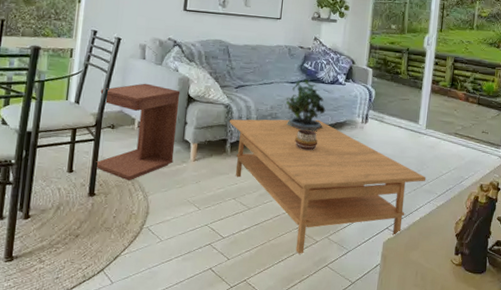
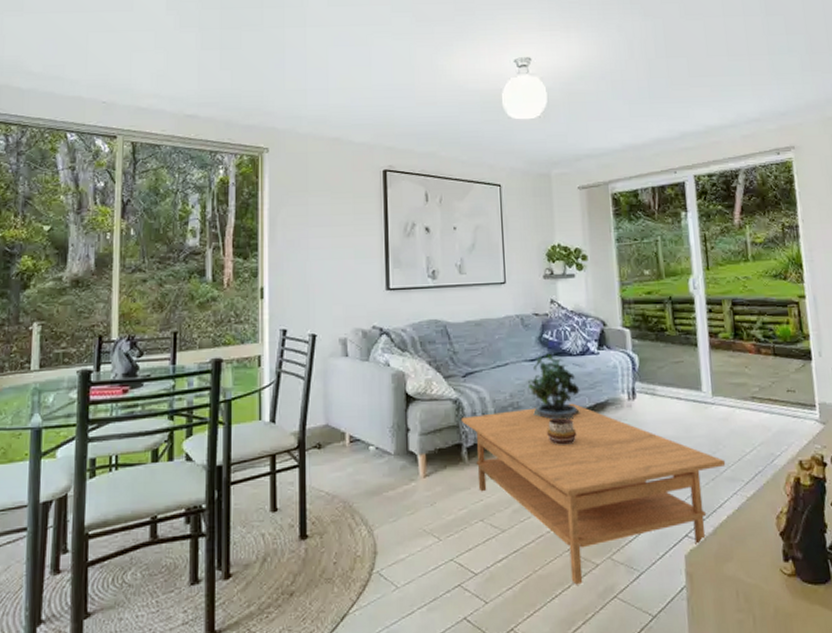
side table: present [96,83,181,181] -> none [299,386,399,514]

